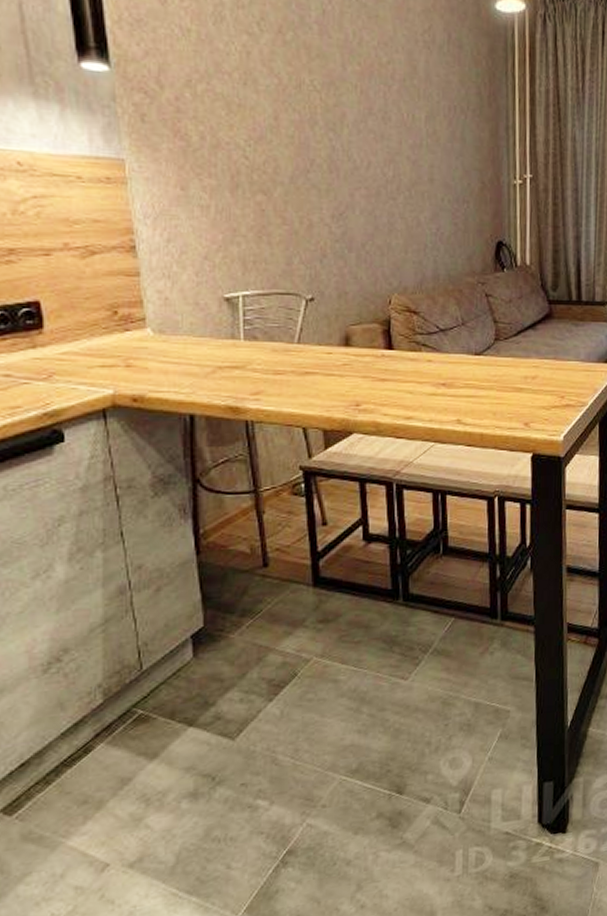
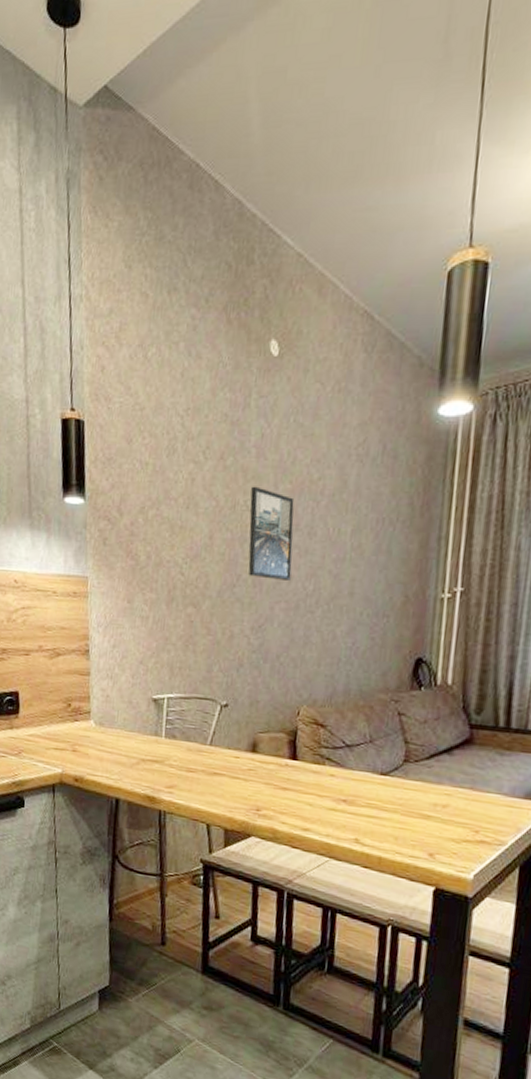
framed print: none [317,65,369,166] -> present [248,486,295,581]

